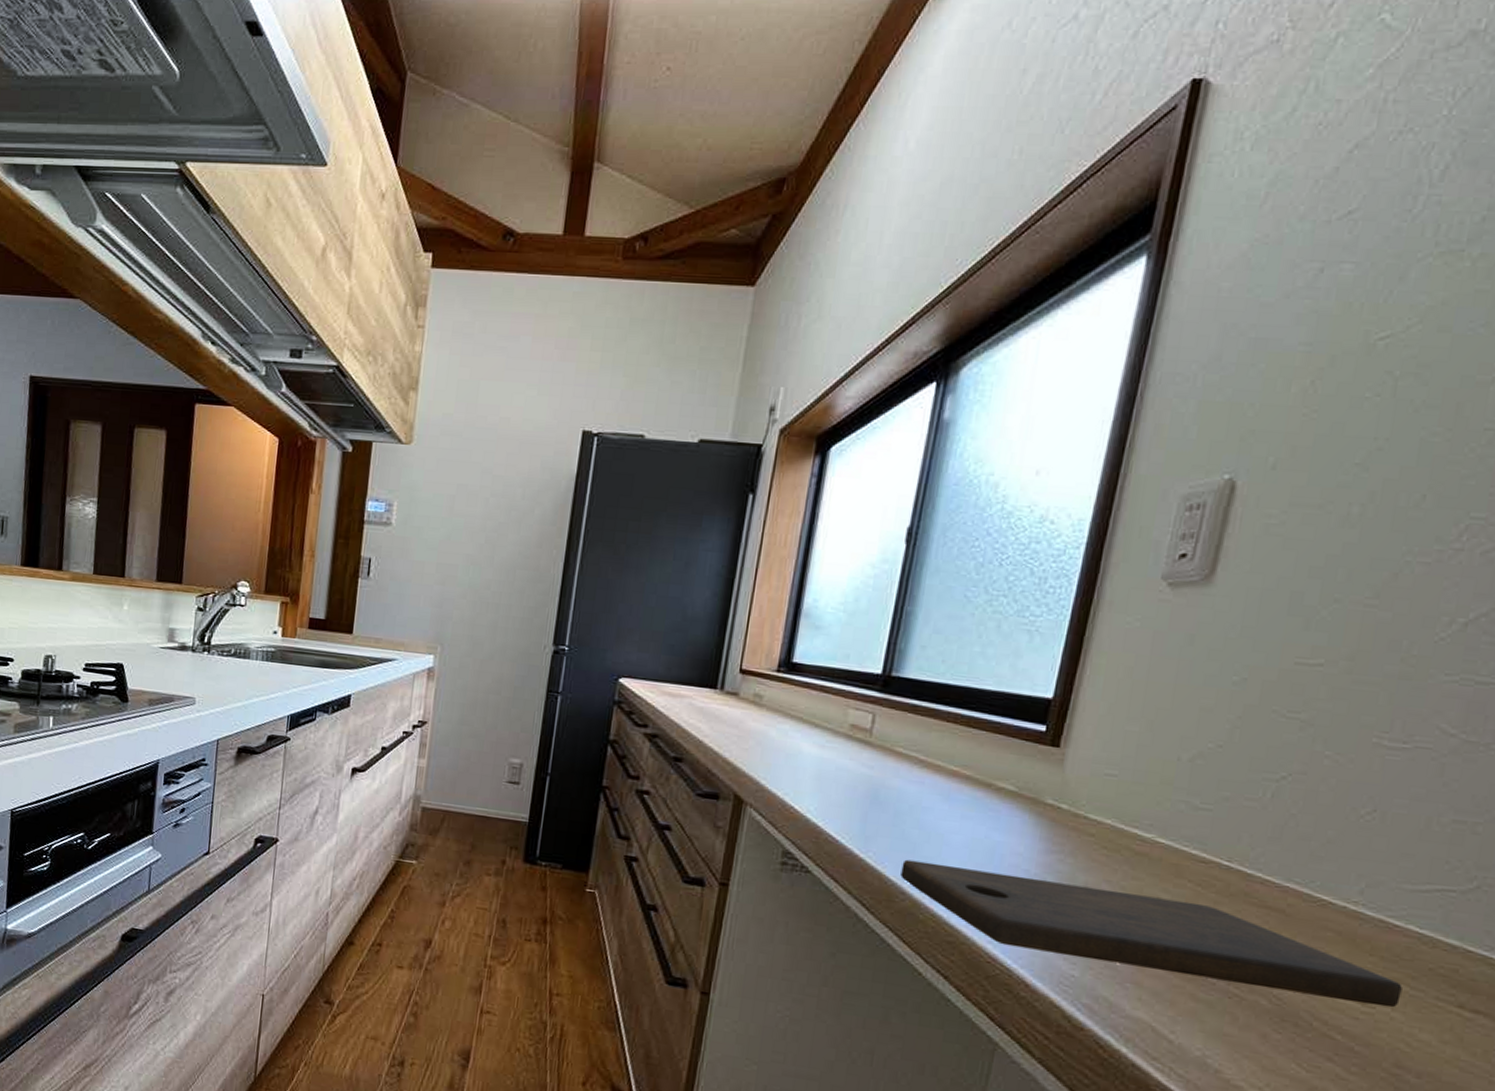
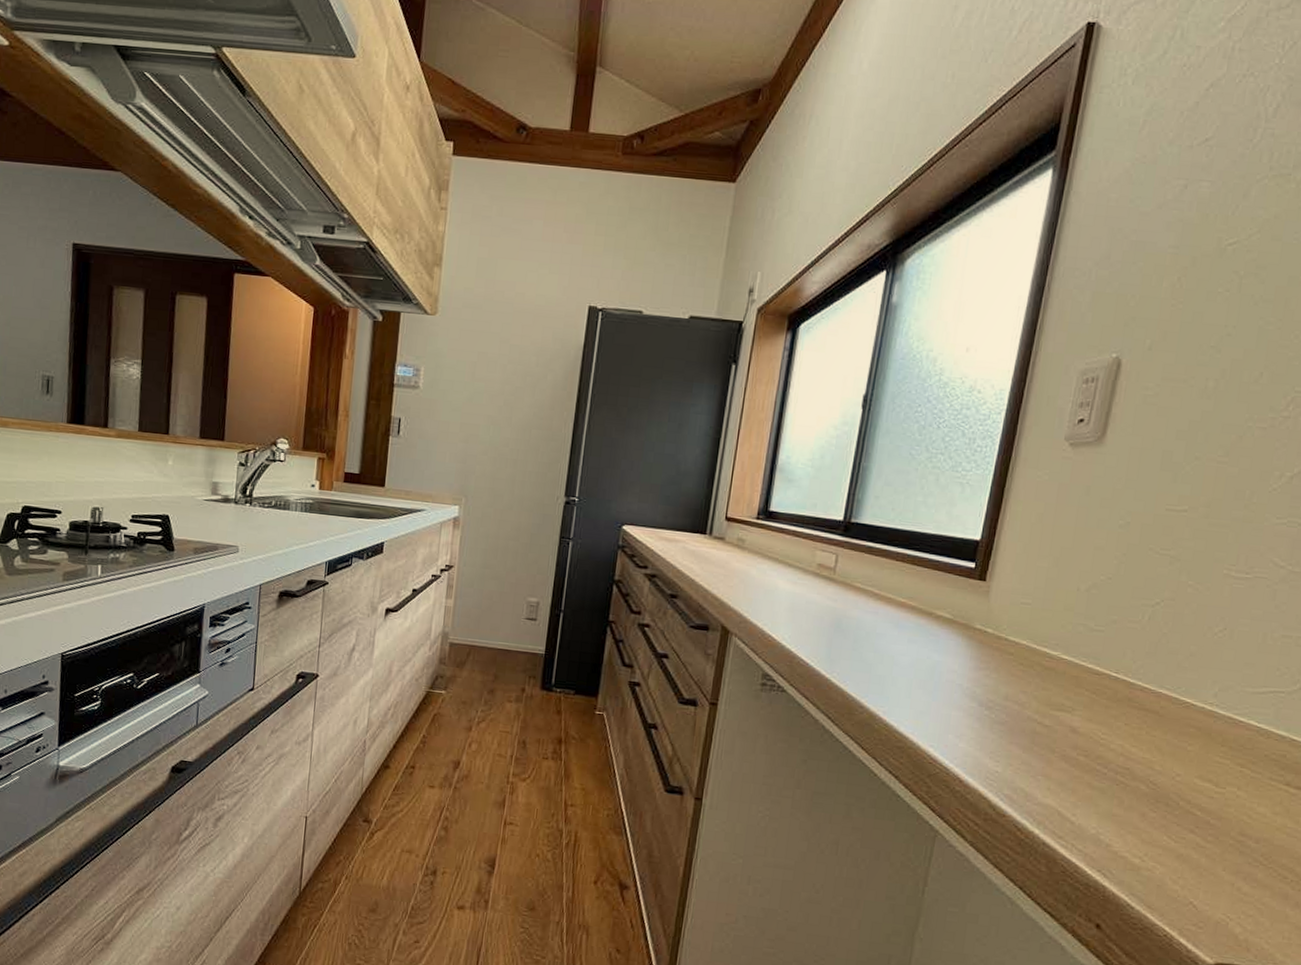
cutting board: present [900,859,1402,1008] -> none [859,678,1245,788]

